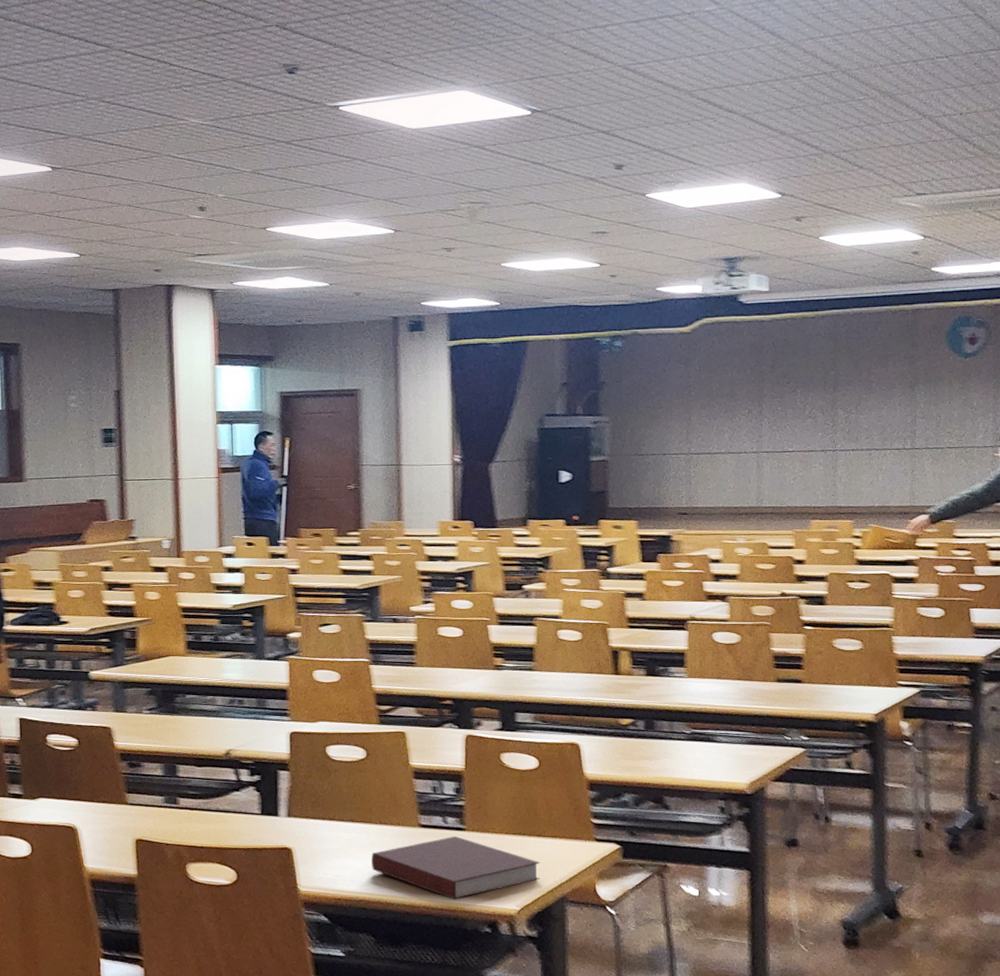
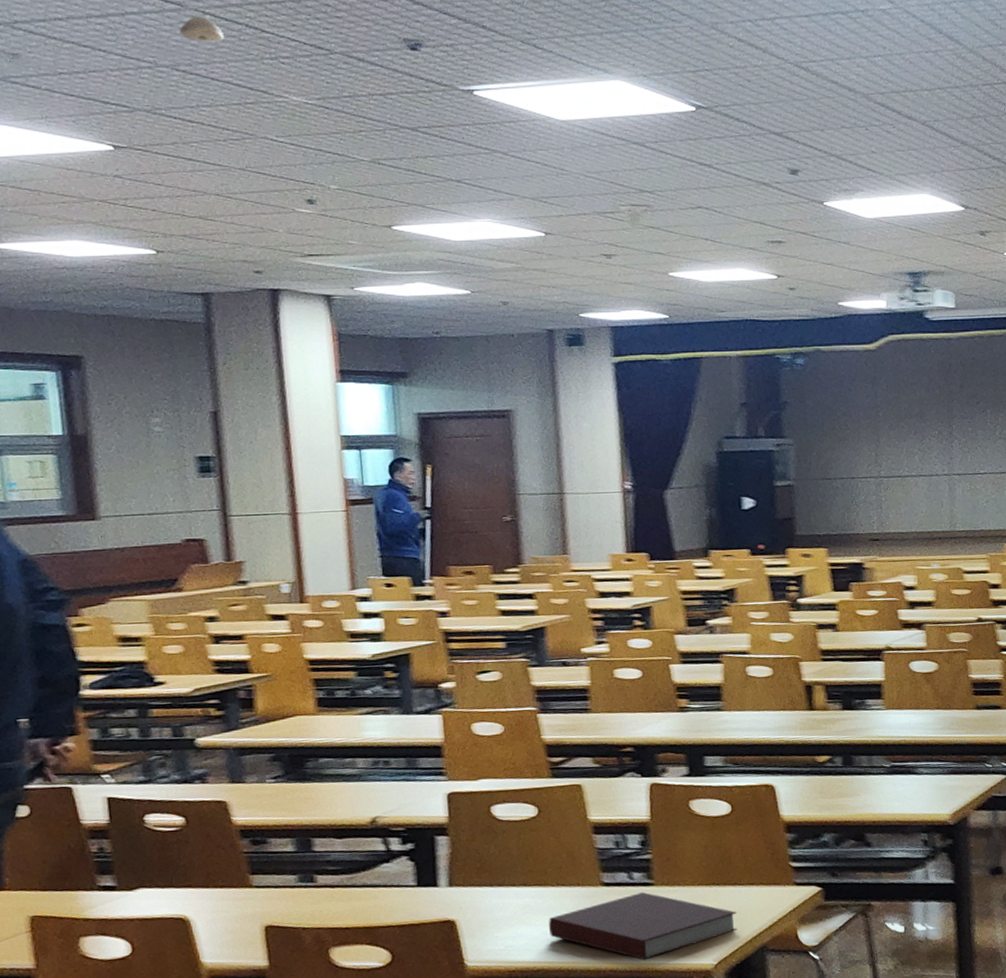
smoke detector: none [106,56,141,77] -> present [179,17,225,42]

